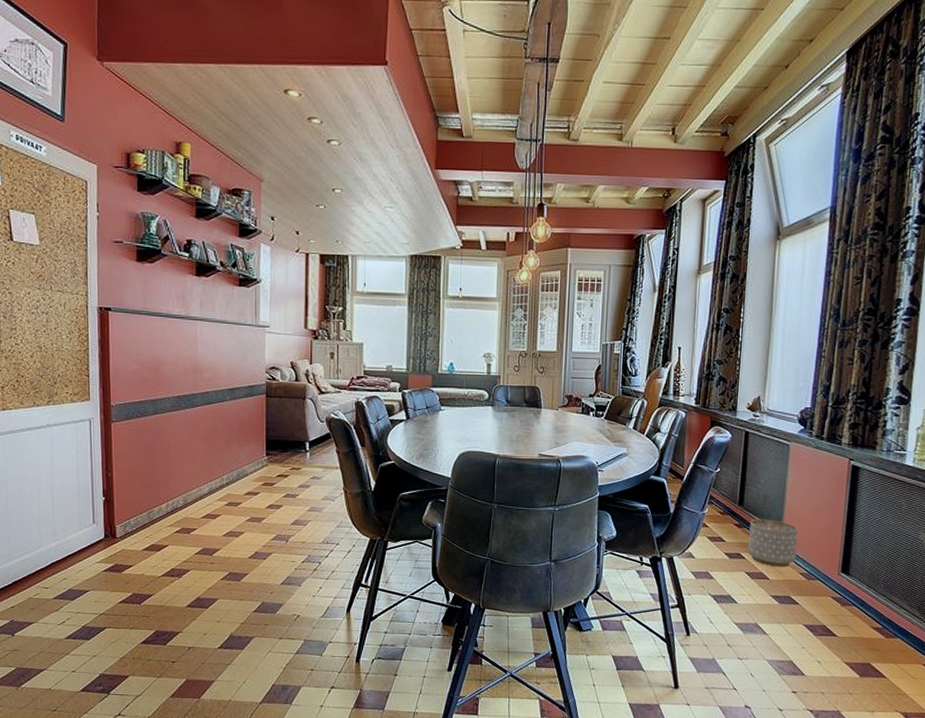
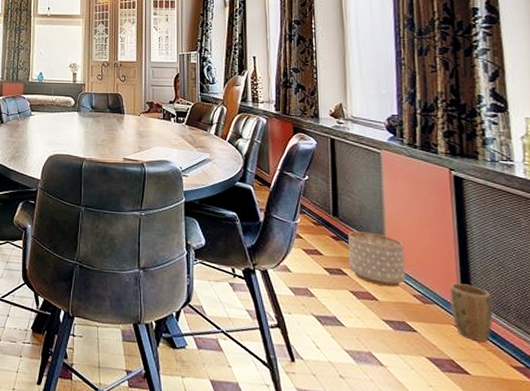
plant pot: none [830,561,865,609] -> present [449,283,493,342]

